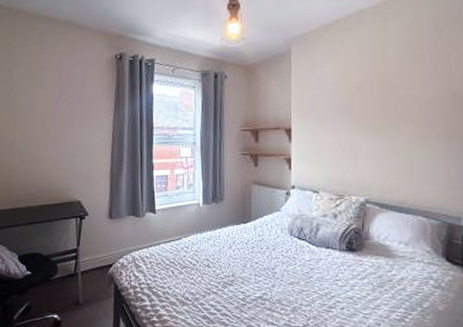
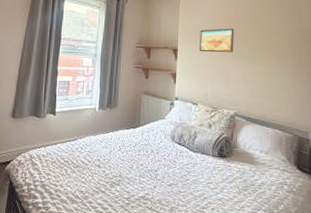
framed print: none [318,98,362,130] -> present [200,28,234,52]

